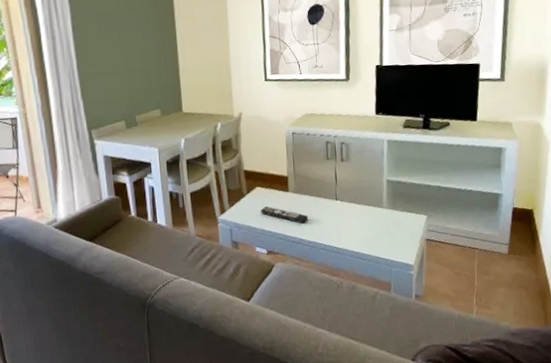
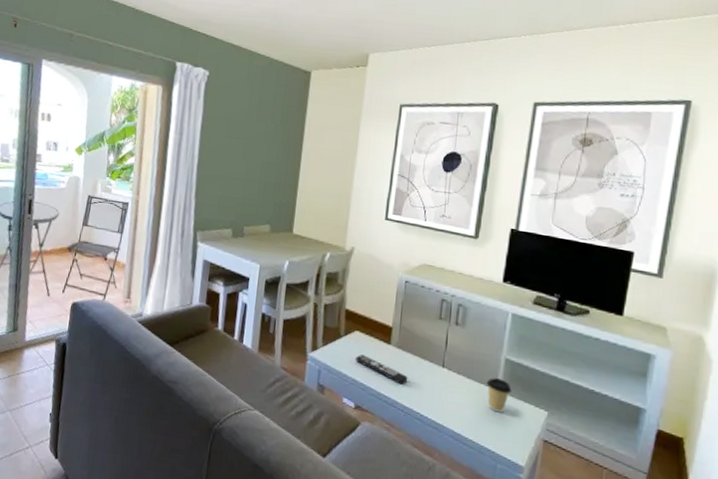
coffee cup: none [374,198,396,227] -> present [486,378,512,413]

